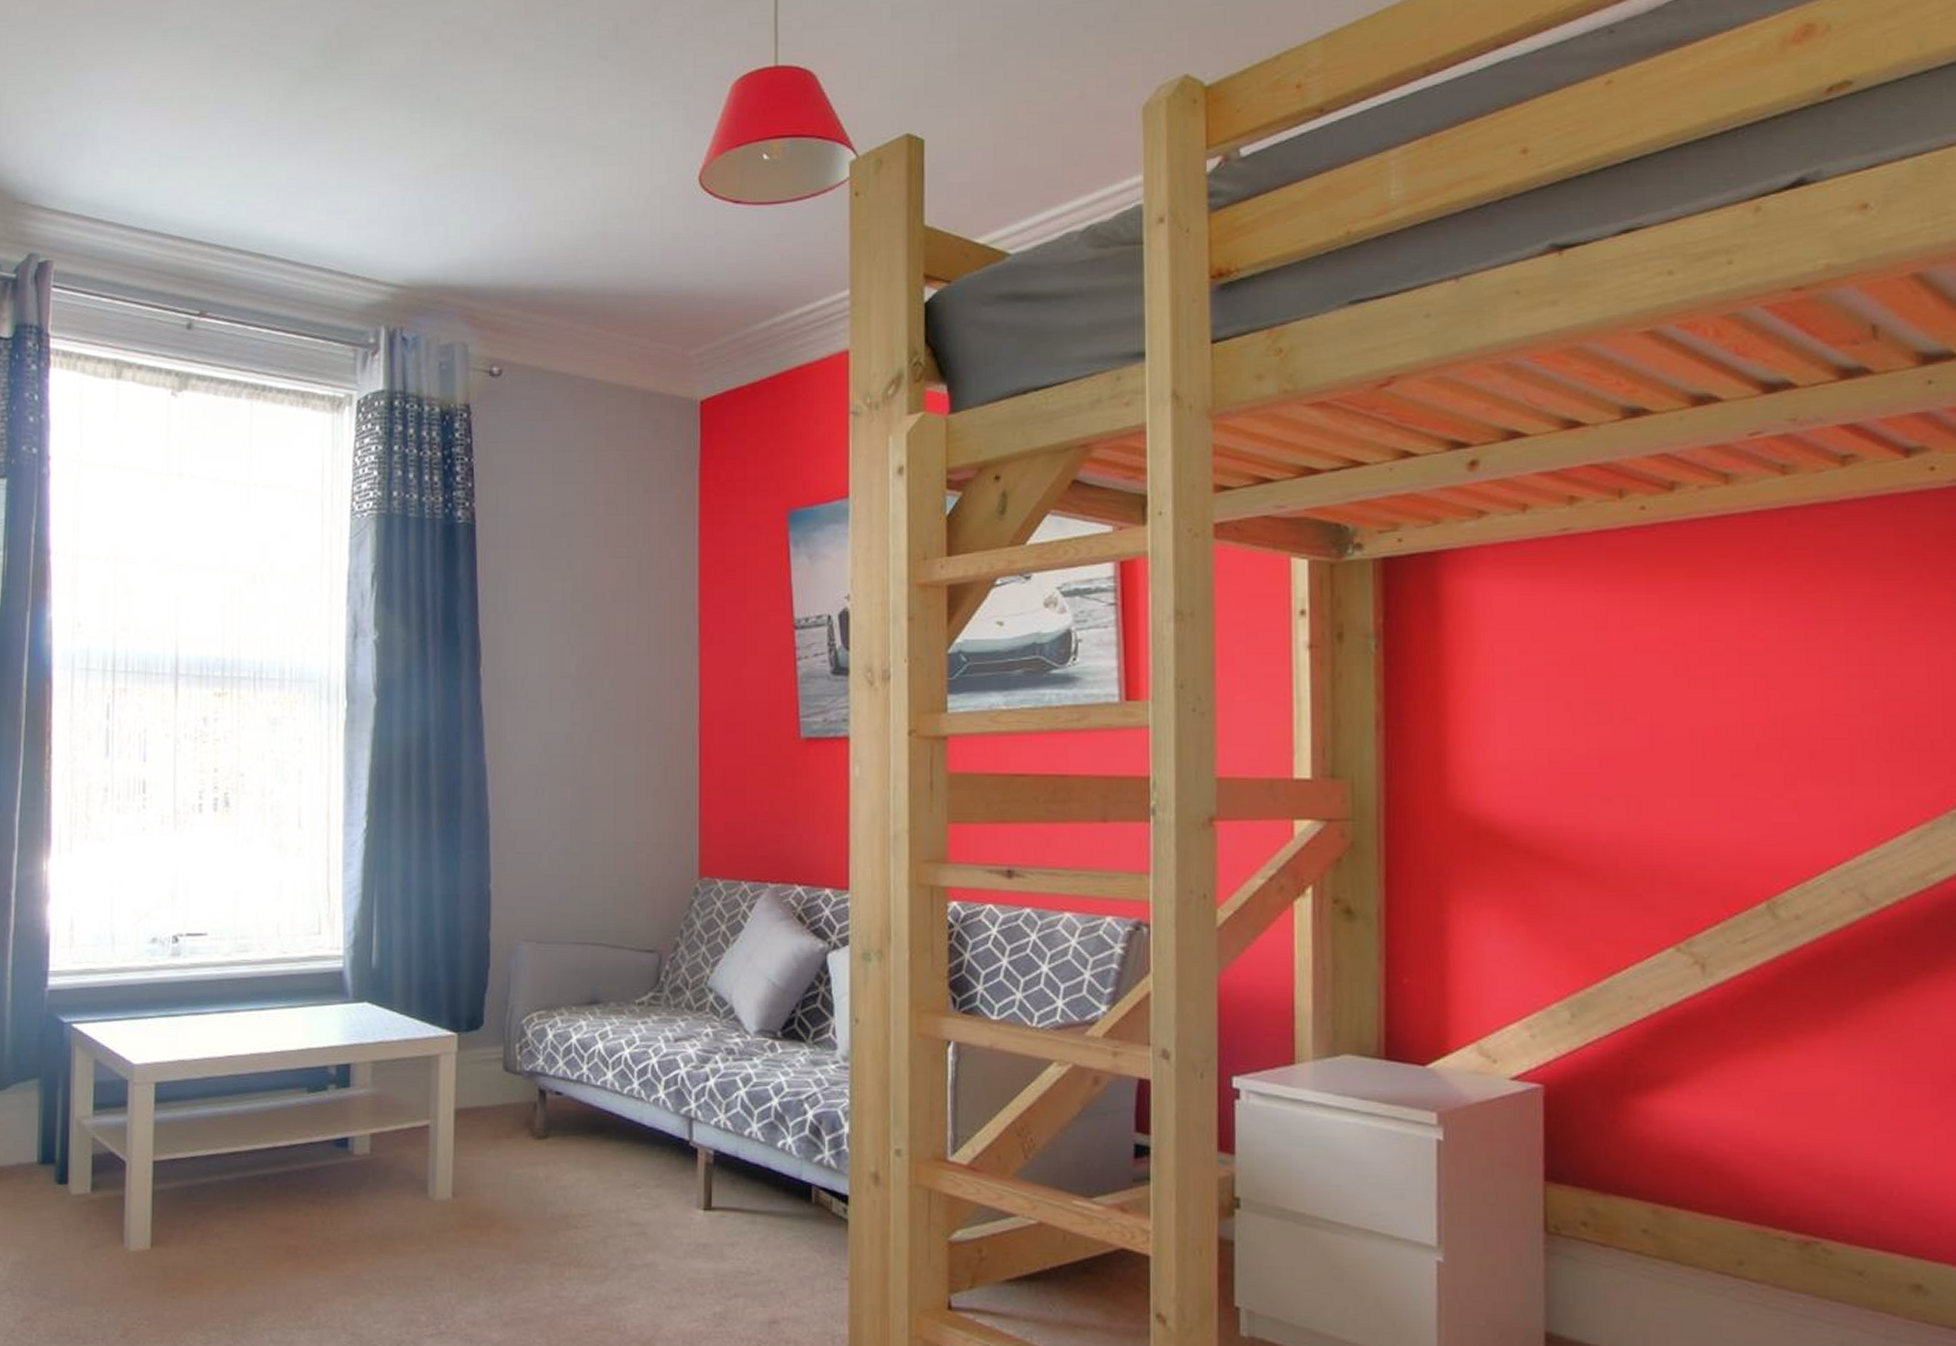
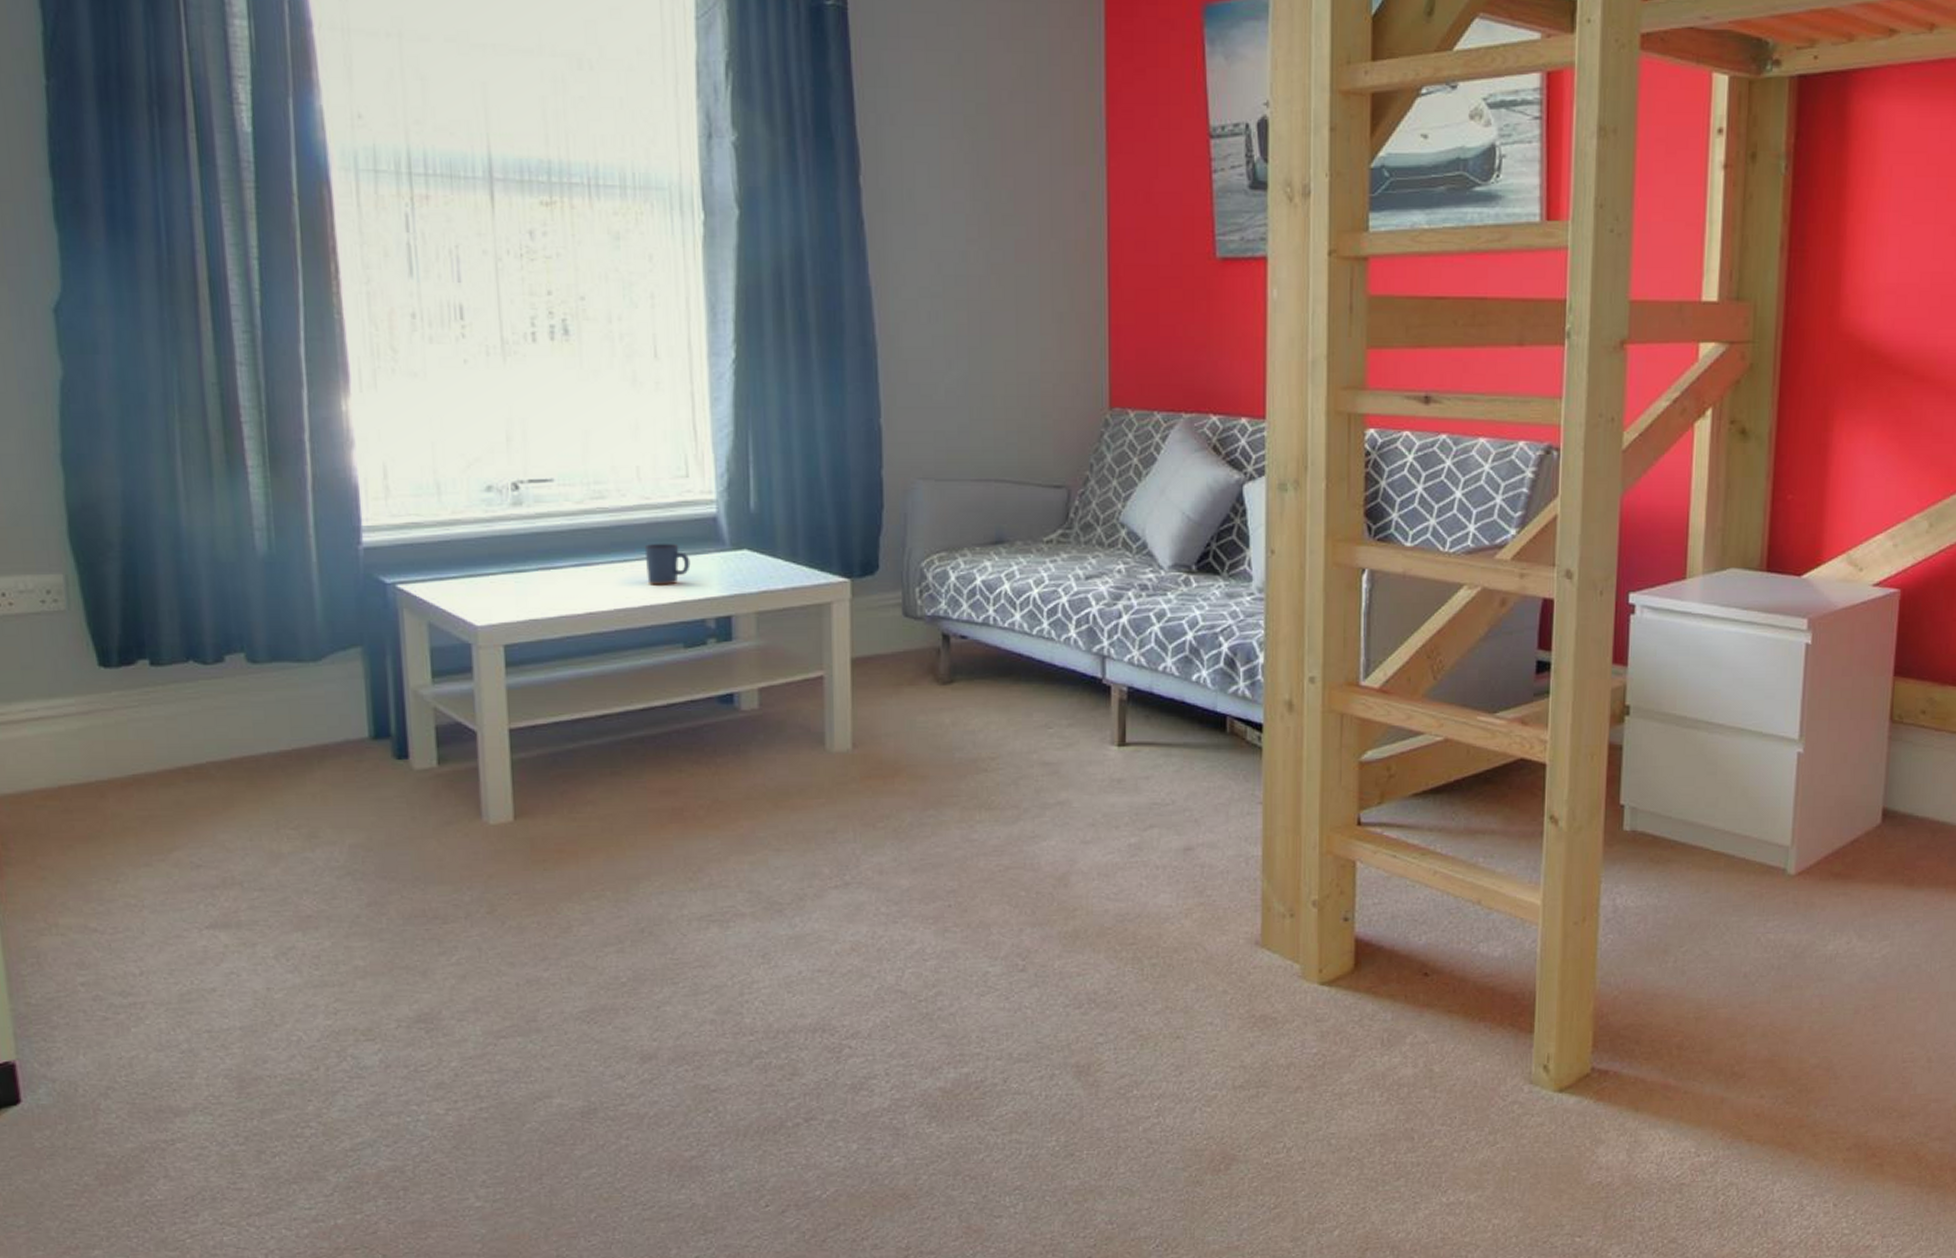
mug: none [279,993,318,1033] -> present [644,543,691,585]

